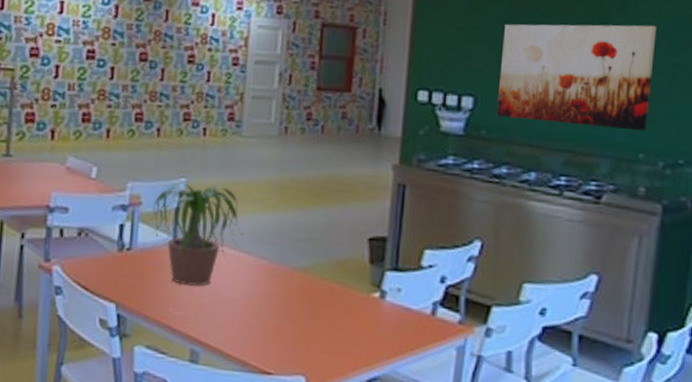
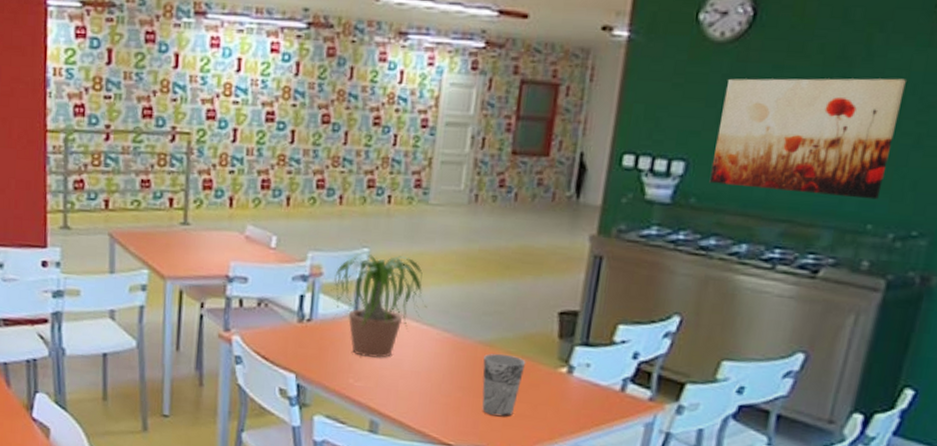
cup: none [299,279,340,344] -> present [482,353,526,417]

